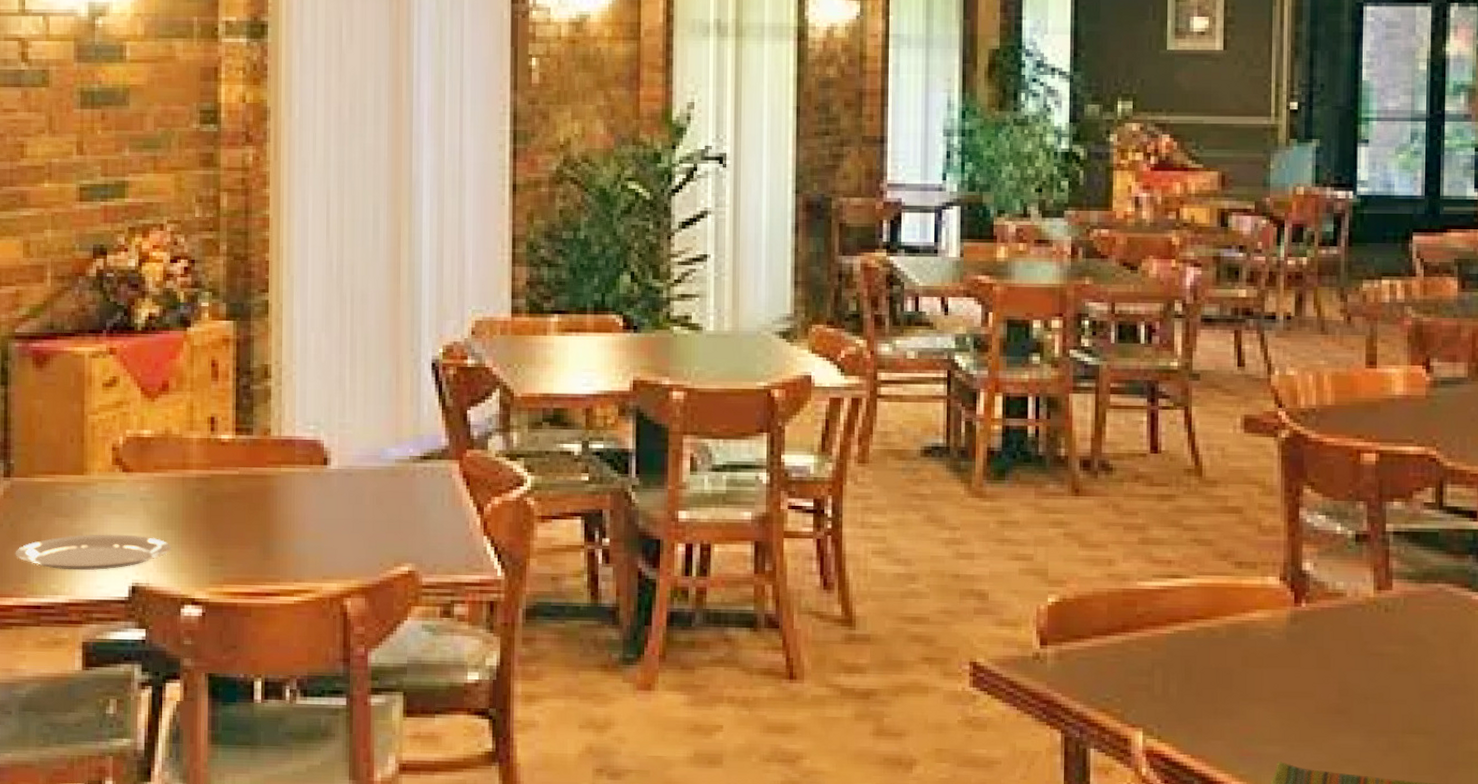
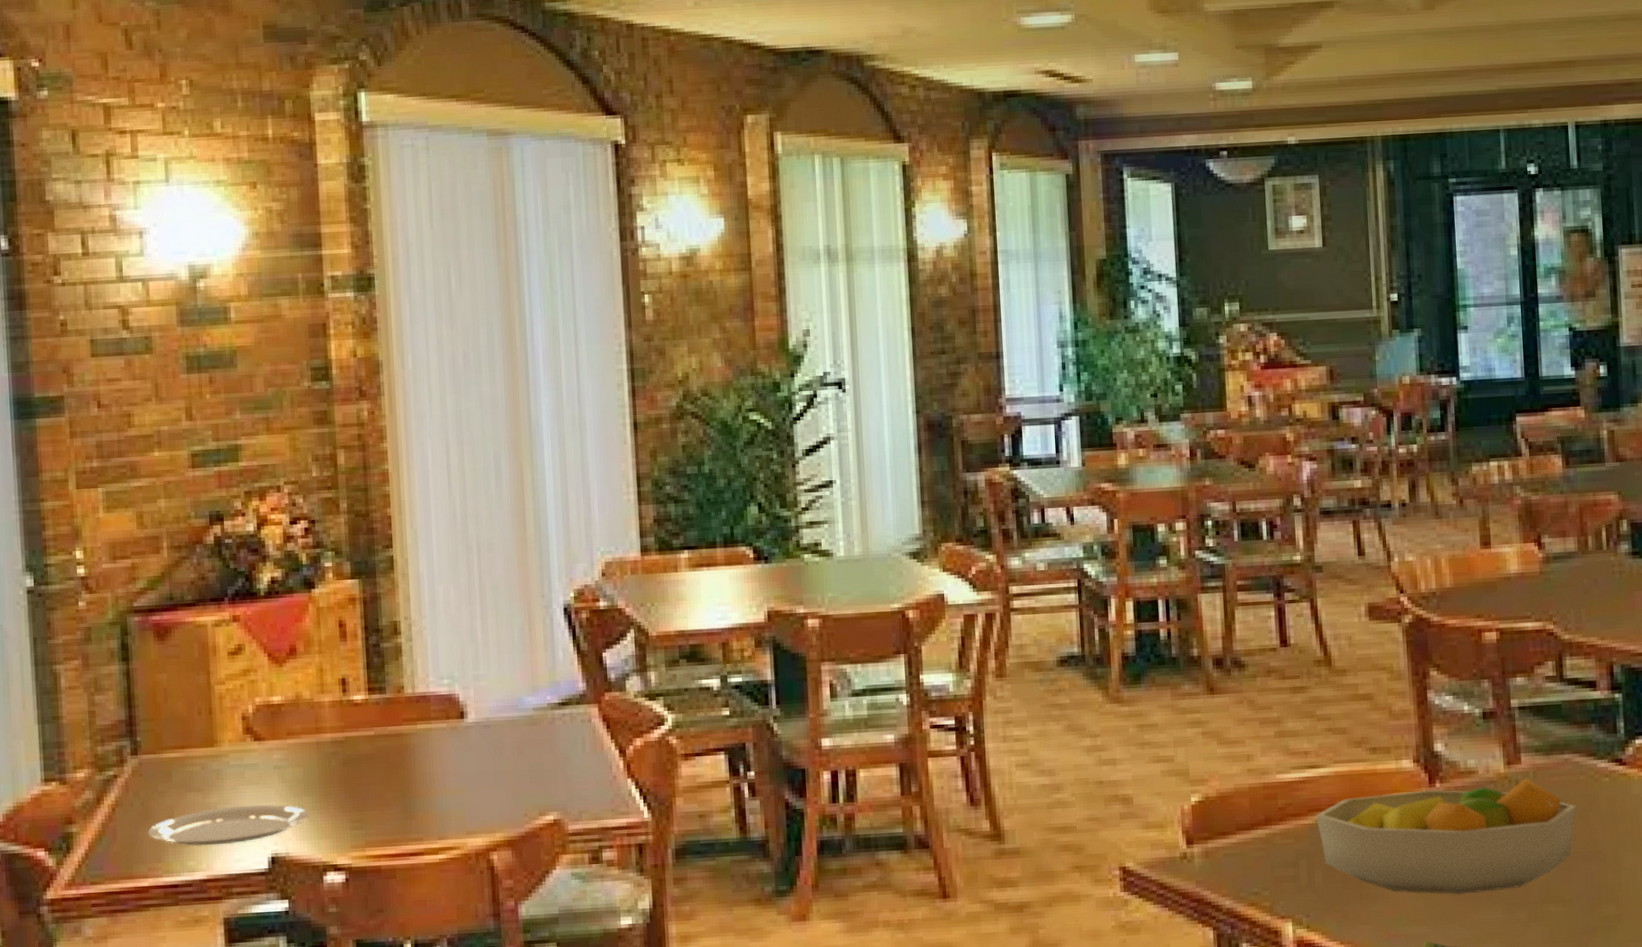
fruit bowl: none [1175,604,1447,717] -> present [1316,778,1577,894]

